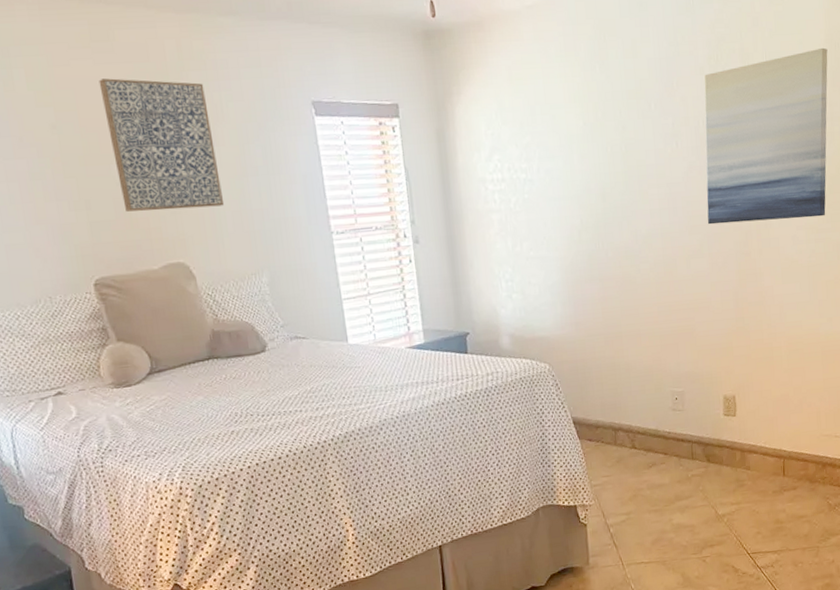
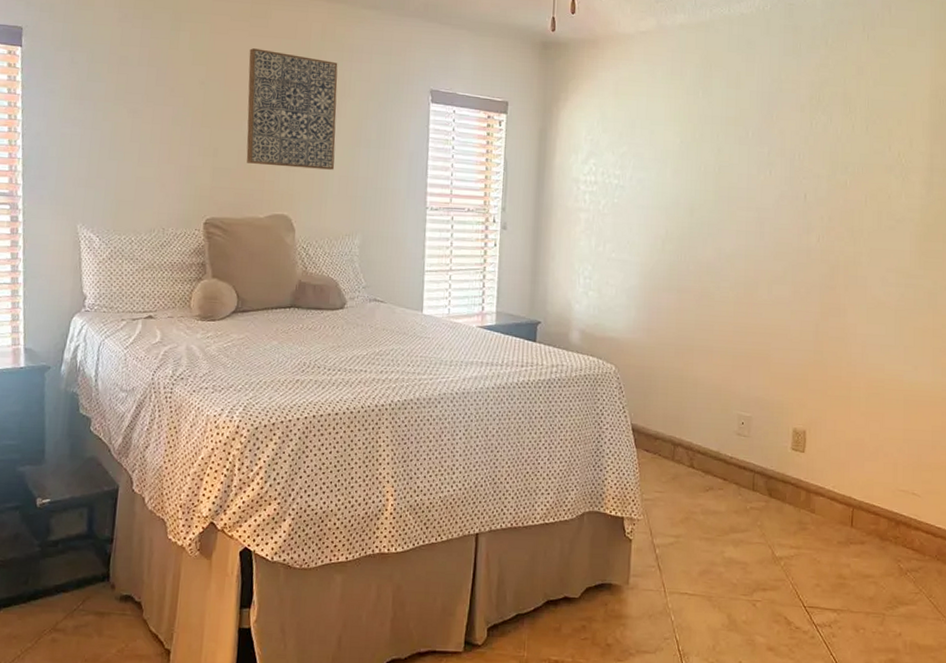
wall art: present [704,47,828,225] -> none [793,101,932,263]

